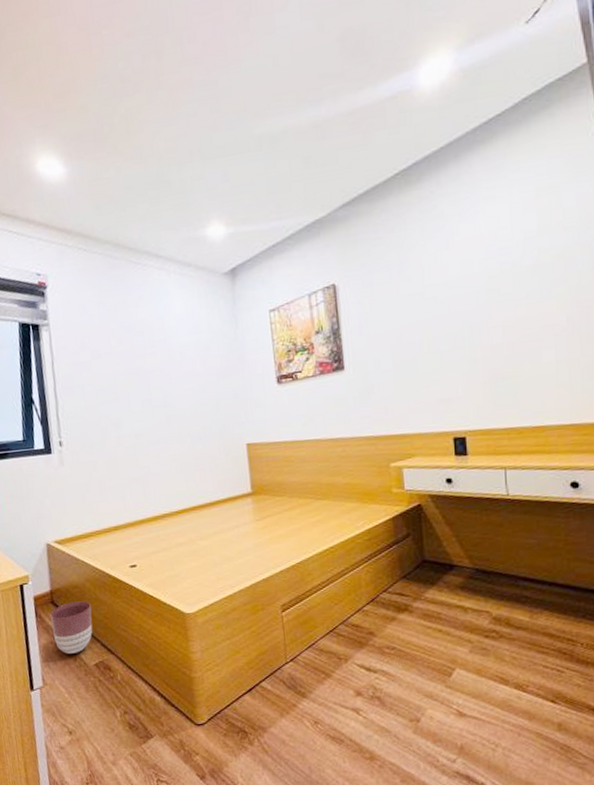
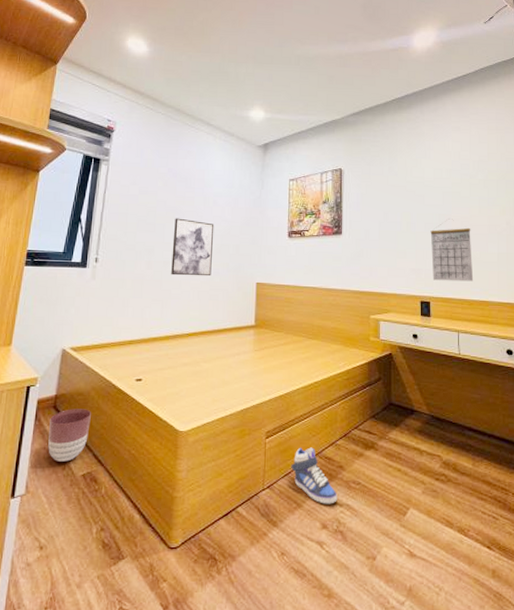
wall art: none [138,380,192,449] -> present [171,218,214,277]
sneaker: none [314,616,371,672] -> present [291,447,337,504]
calendar: none [461,327,523,410] -> present [430,219,474,282]

